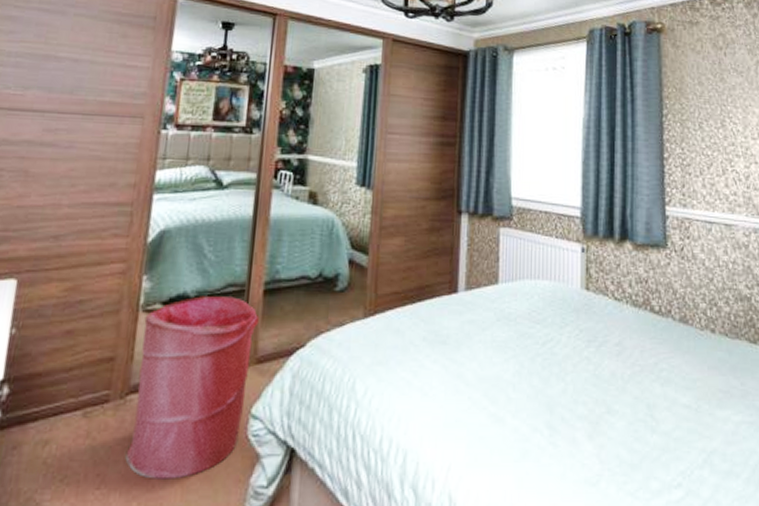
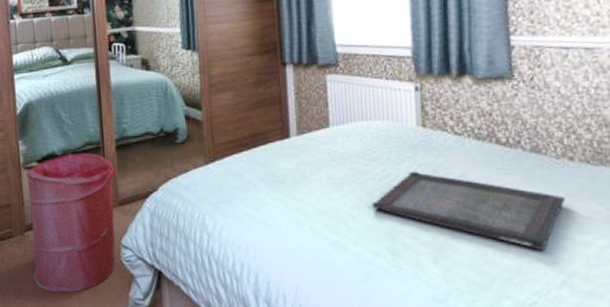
serving tray: none [533,336,707,427] -> present [372,171,565,251]

